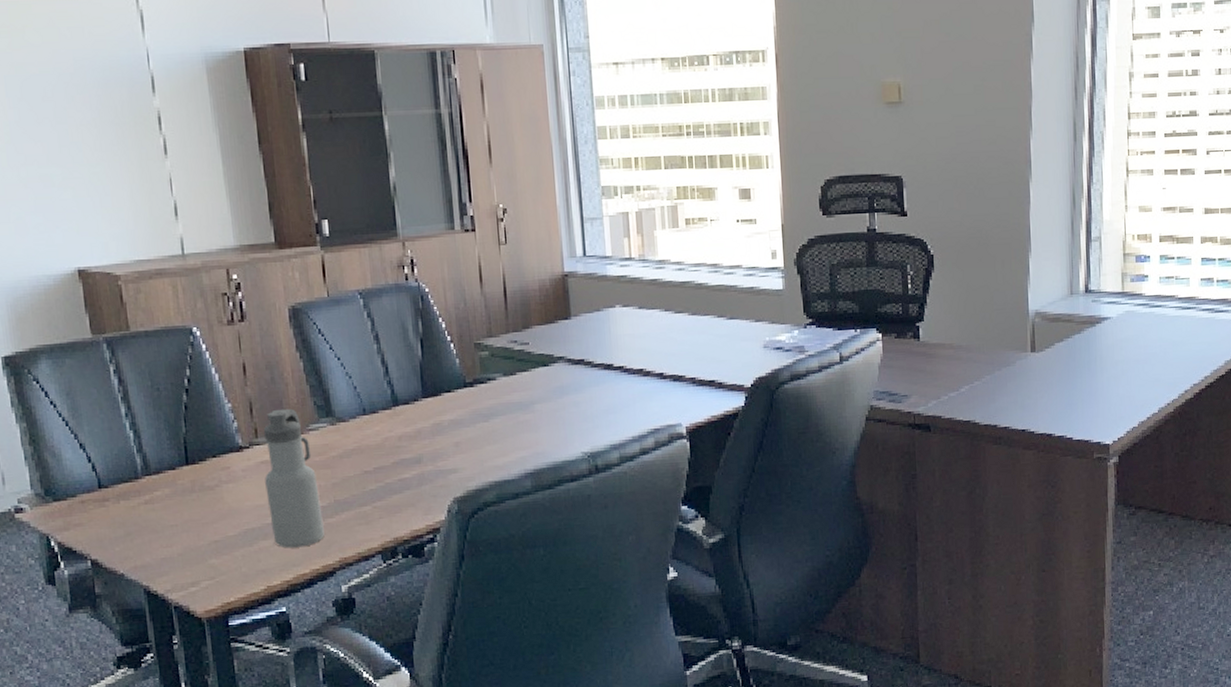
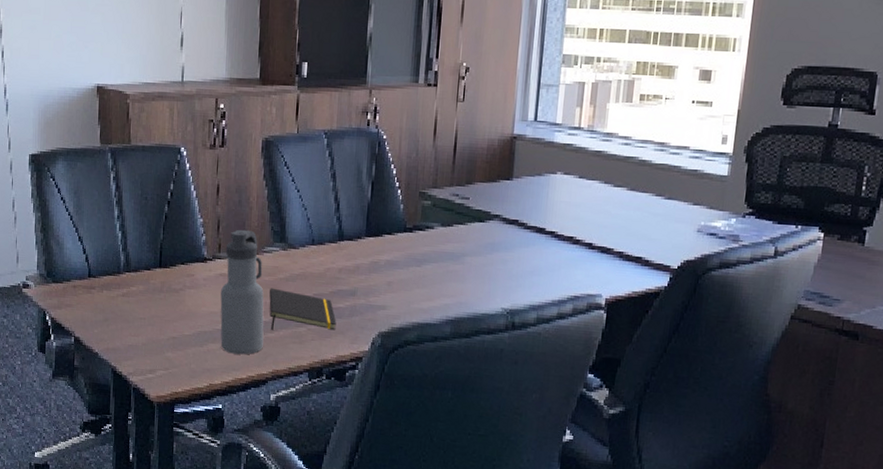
notepad: none [322,468,405,514] -> present [269,288,337,330]

